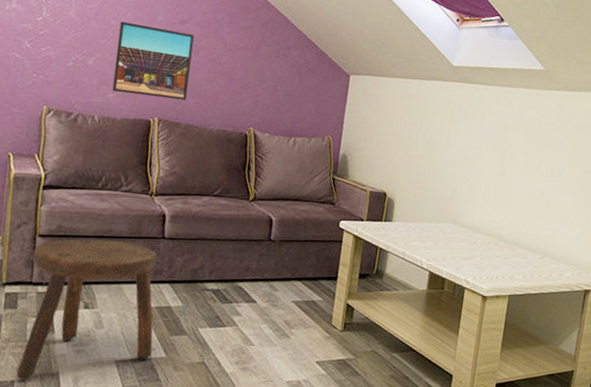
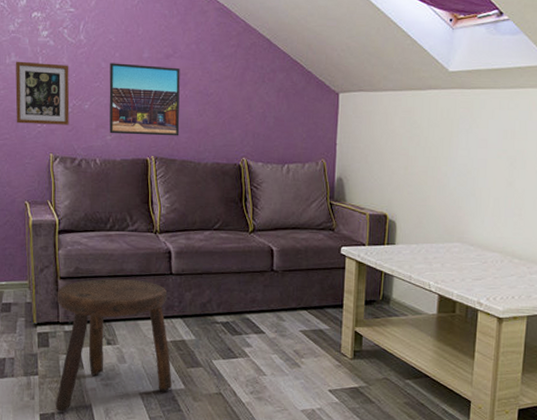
picture frame: none [9,8,76,79] -> present [15,61,70,125]

